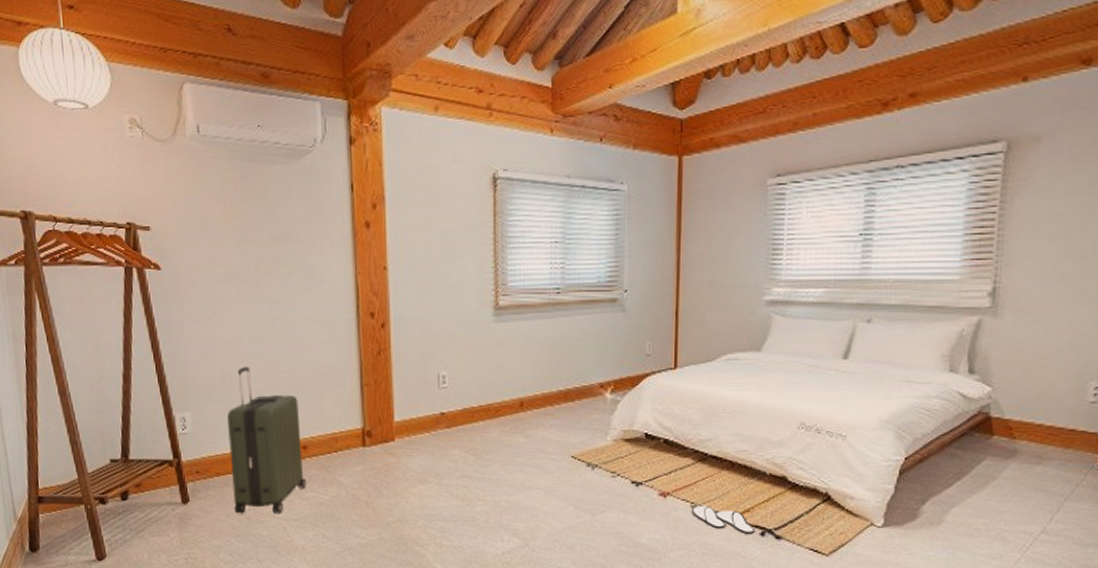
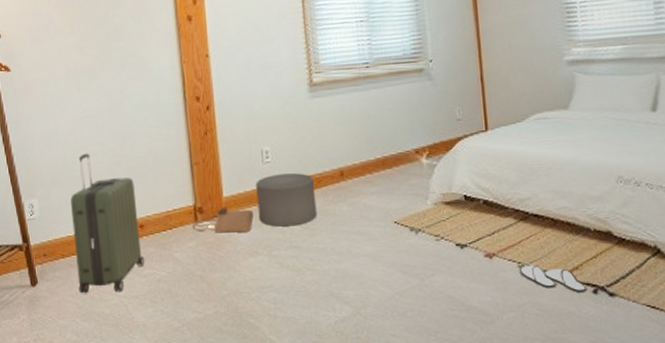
tote bag: none [359,431,425,459] -> present [191,206,254,233]
pouf: none [430,401,493,455] -> present [256,173,317,227]

